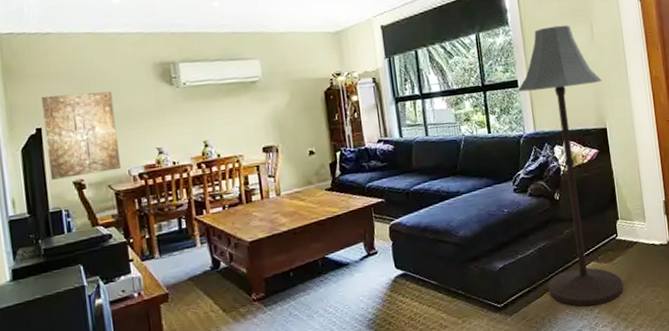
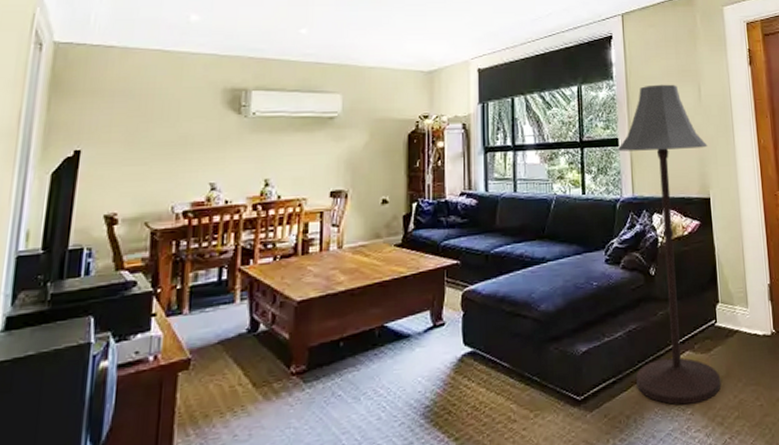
wall art: present [40,91,122,180] -> none [79,114,170,211]

